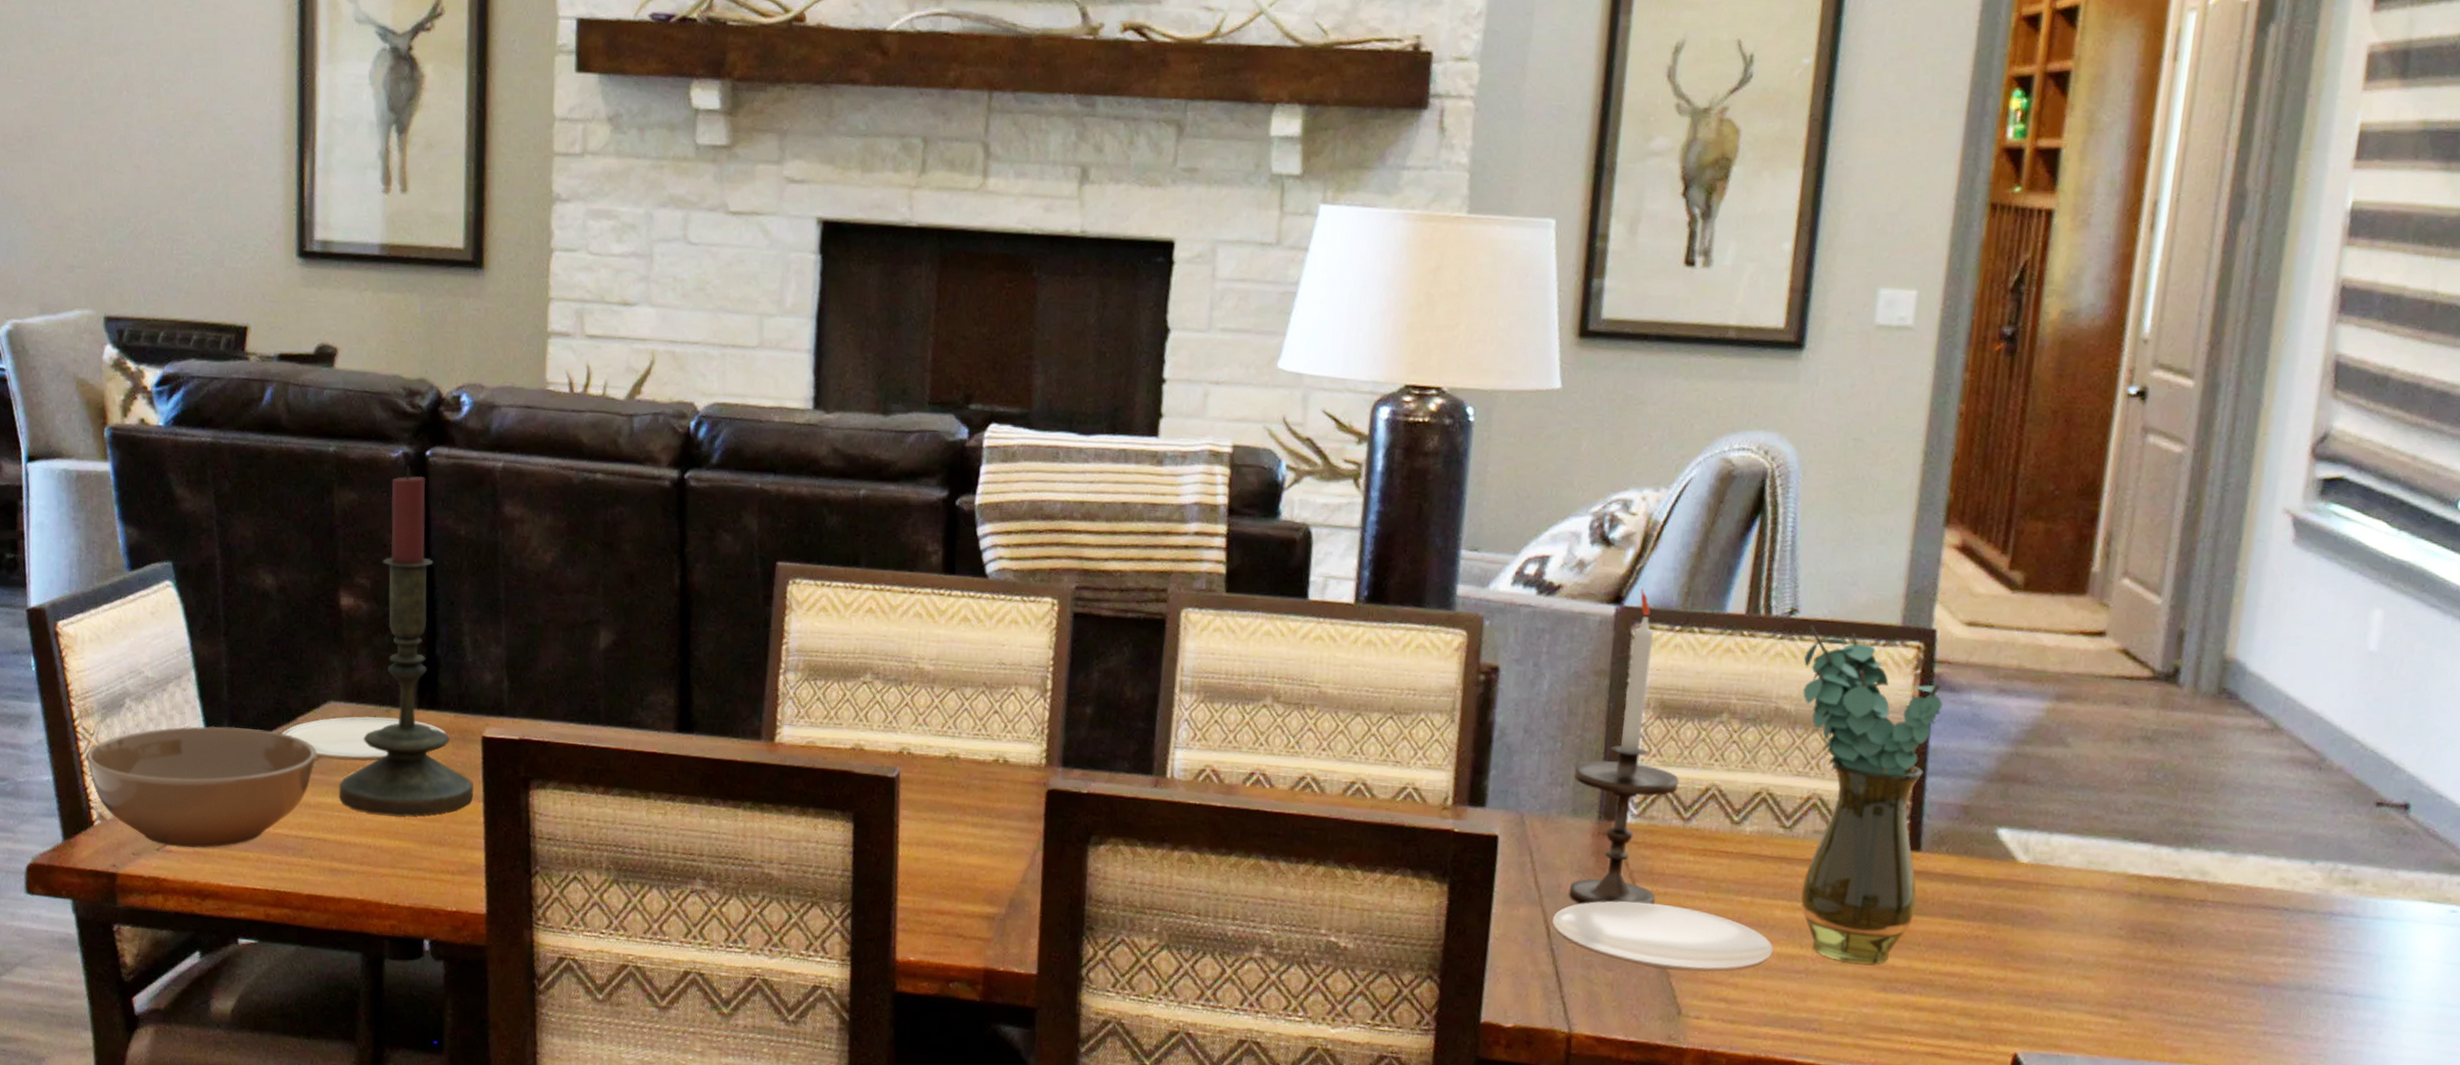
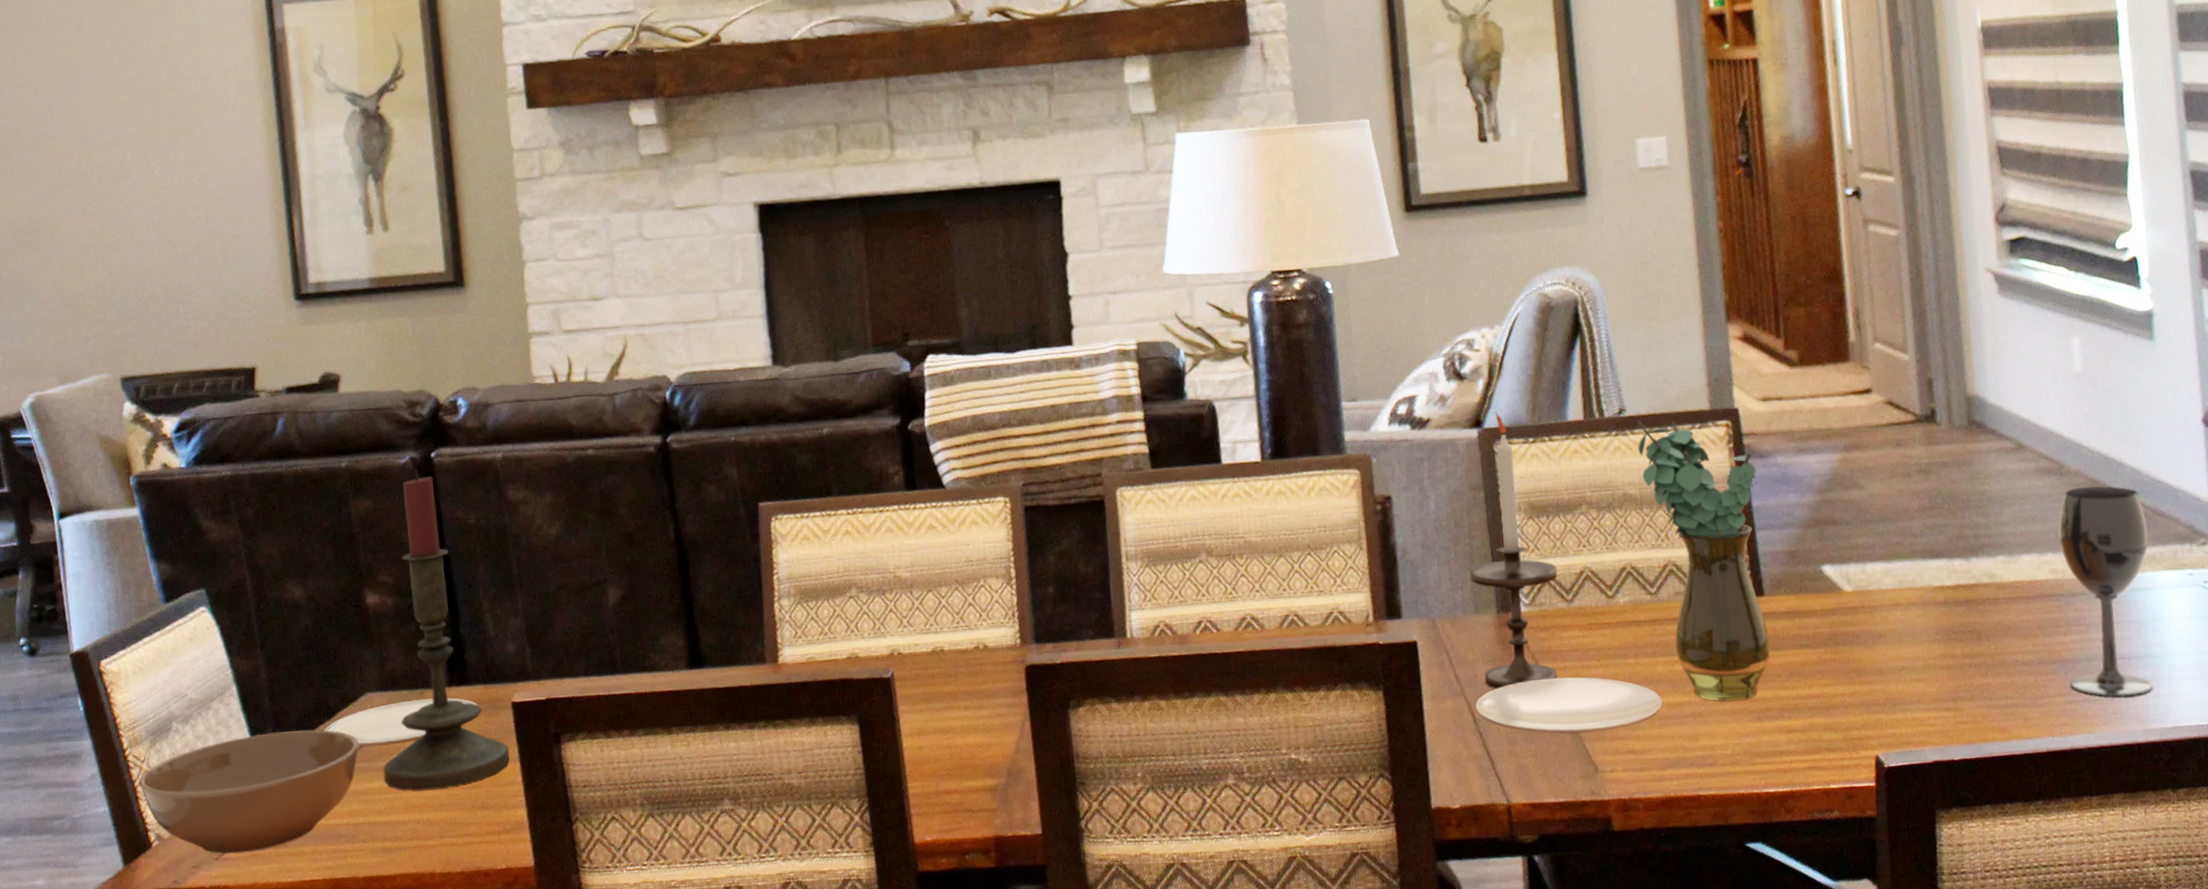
wine glass: none [2271,787,2413,1039] -> present [2057,485,2153,697]

